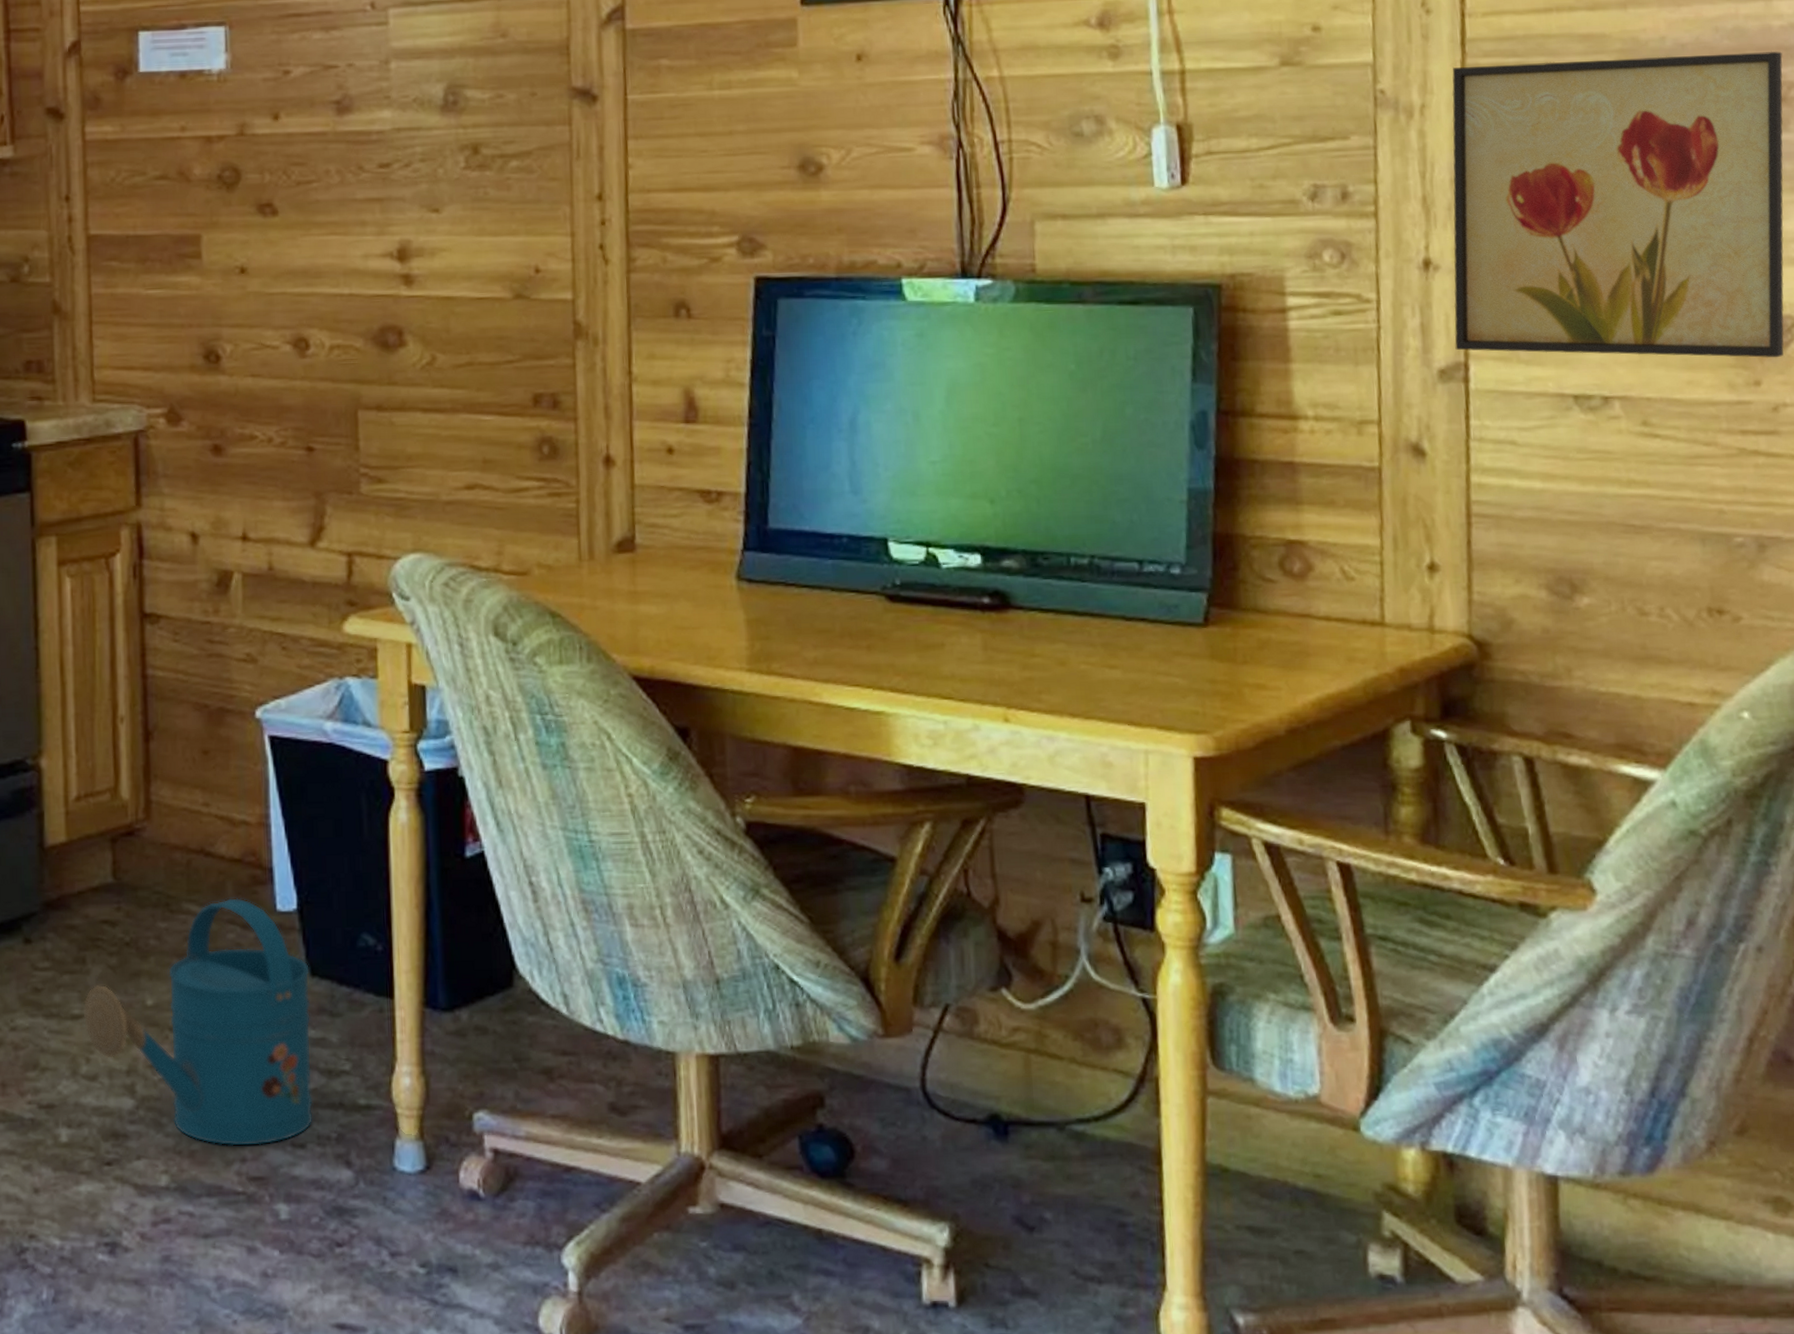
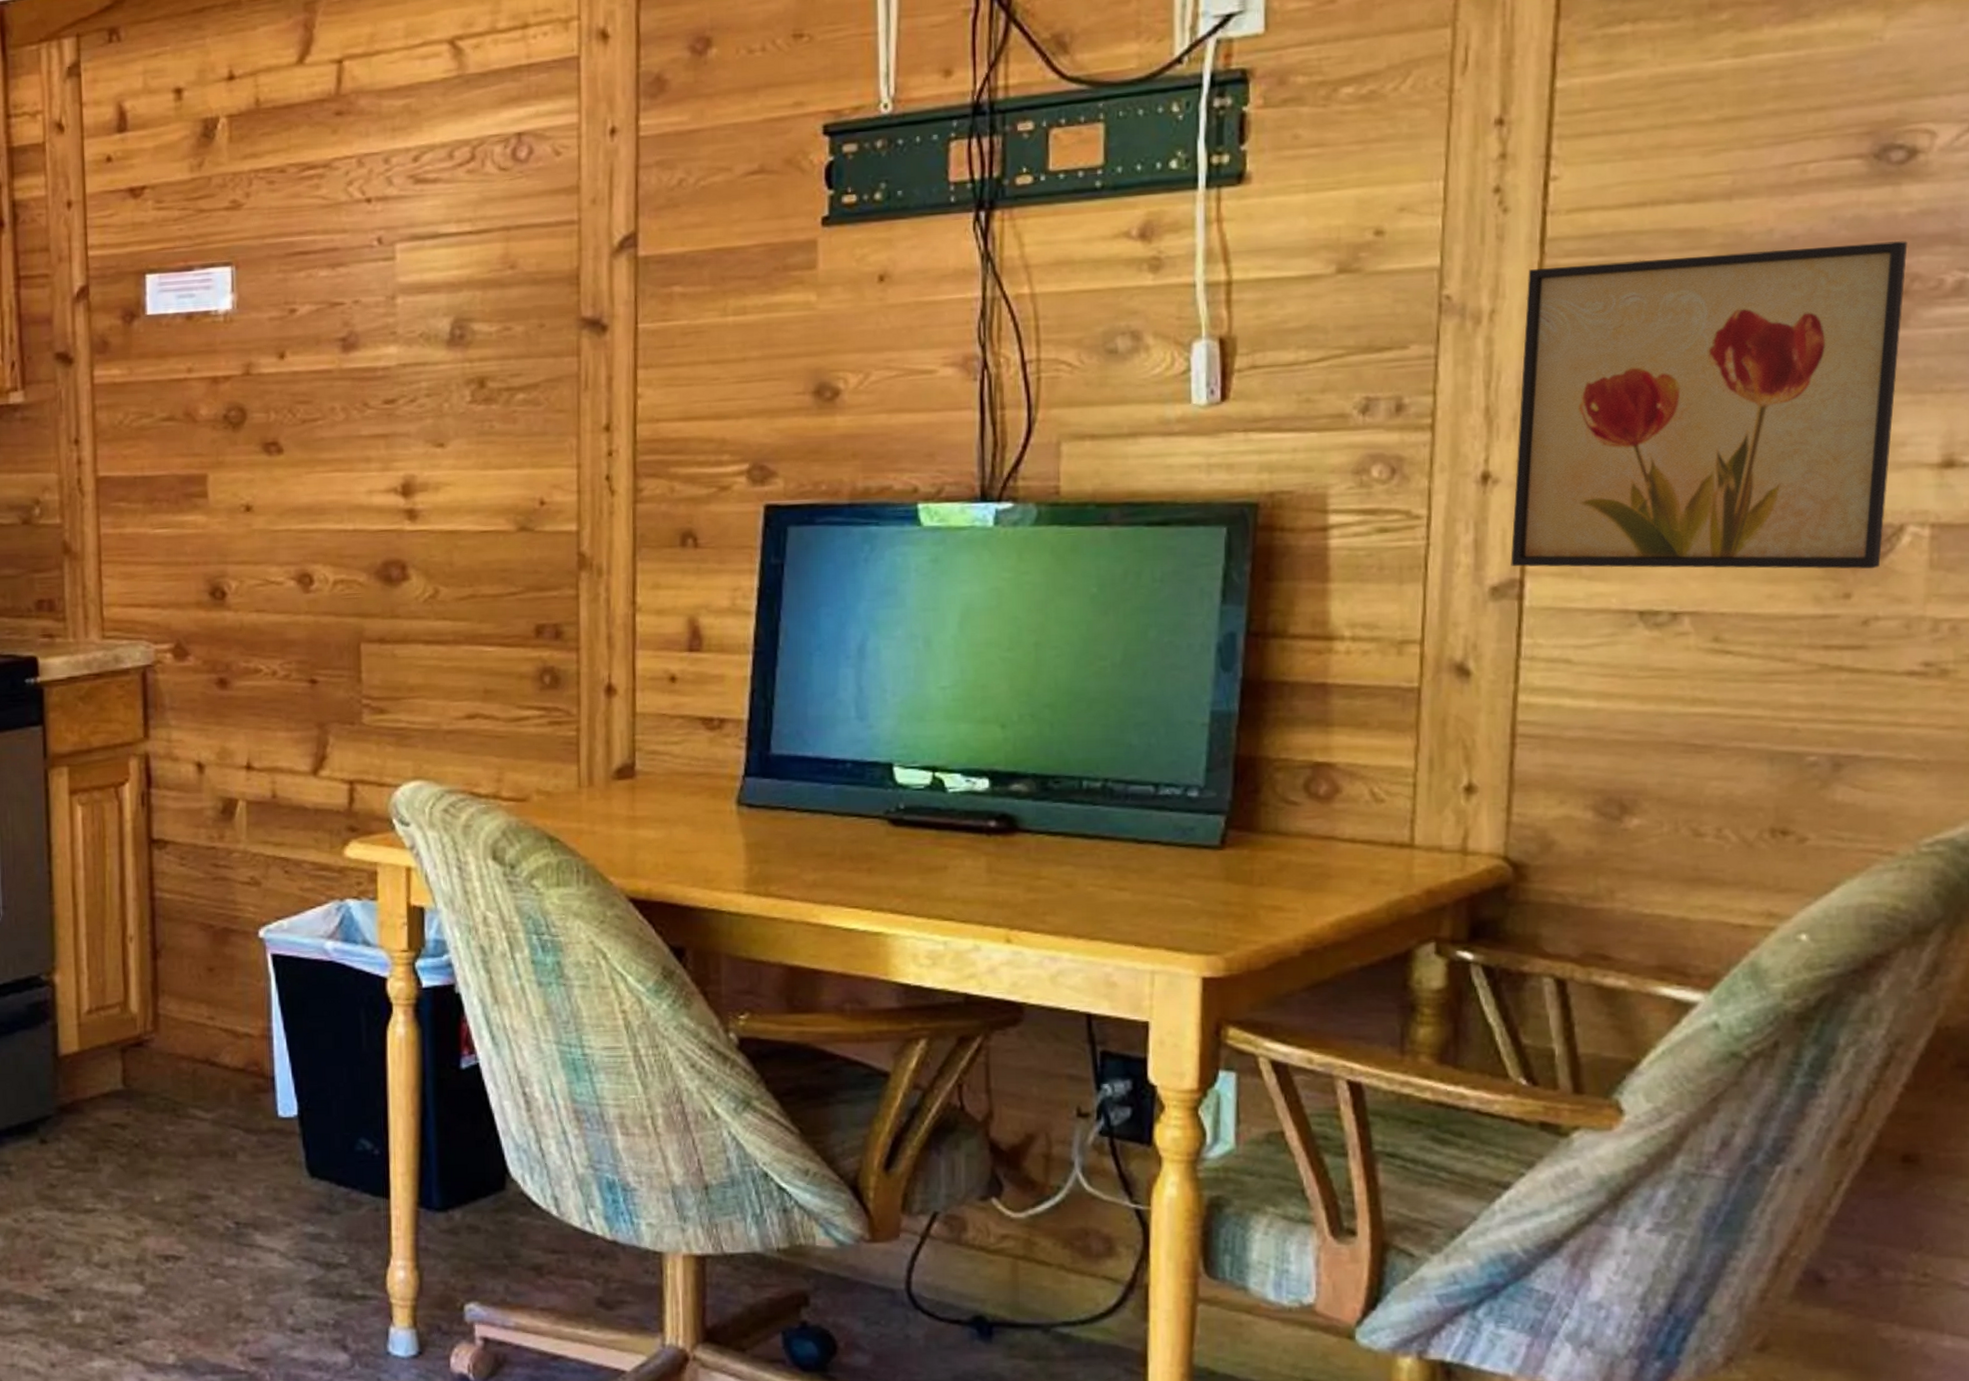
watering can: present [83,897,314,1147] -> none [95,1104,313,1330]

